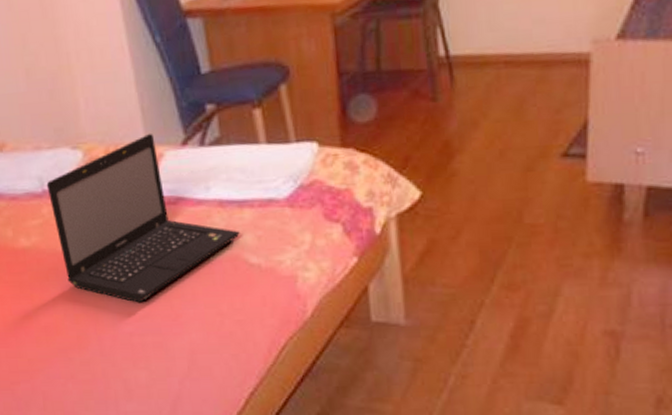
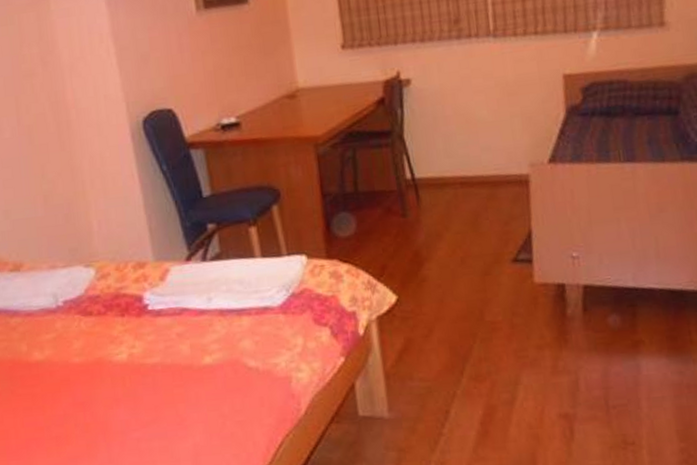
laptop: present [46,133,240,303] -> none [60,250,239,410]

